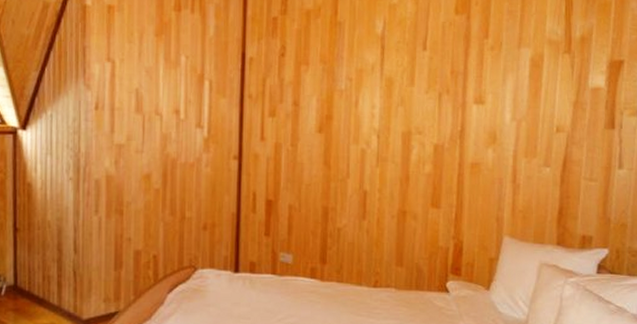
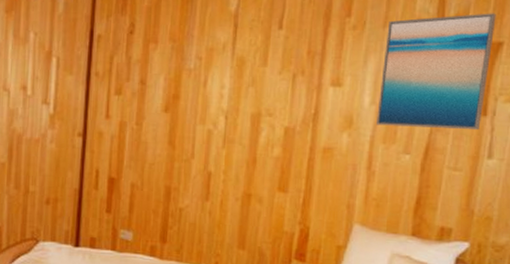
wall art: none [518,34,616,143] -> present [377,13,496,131]

